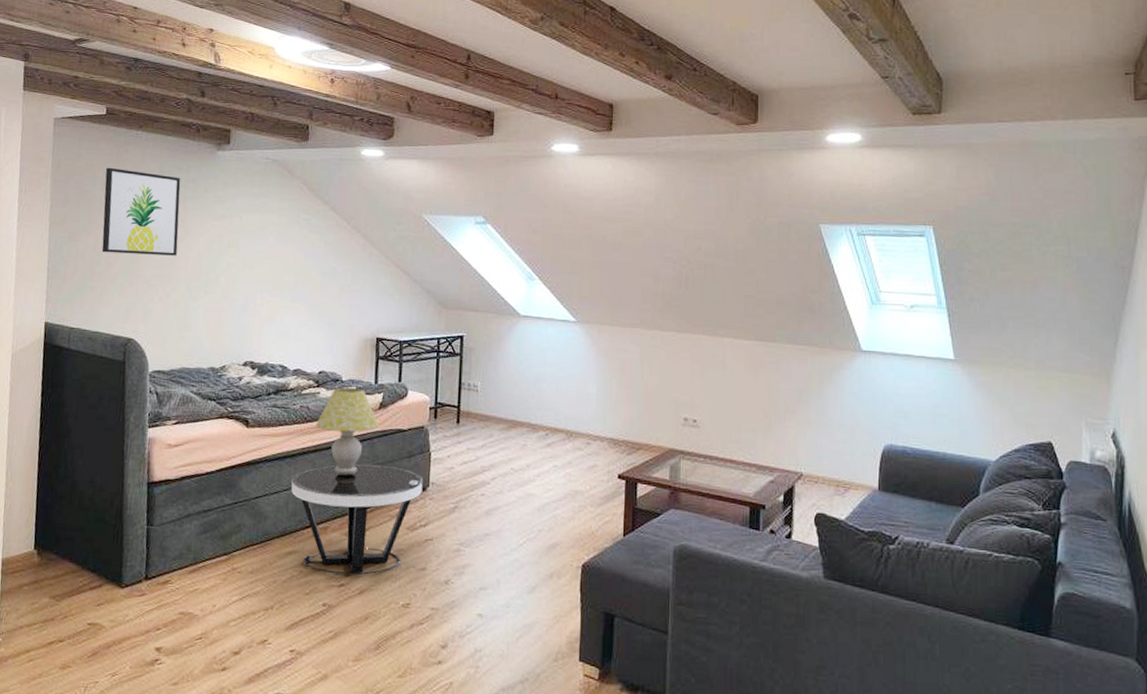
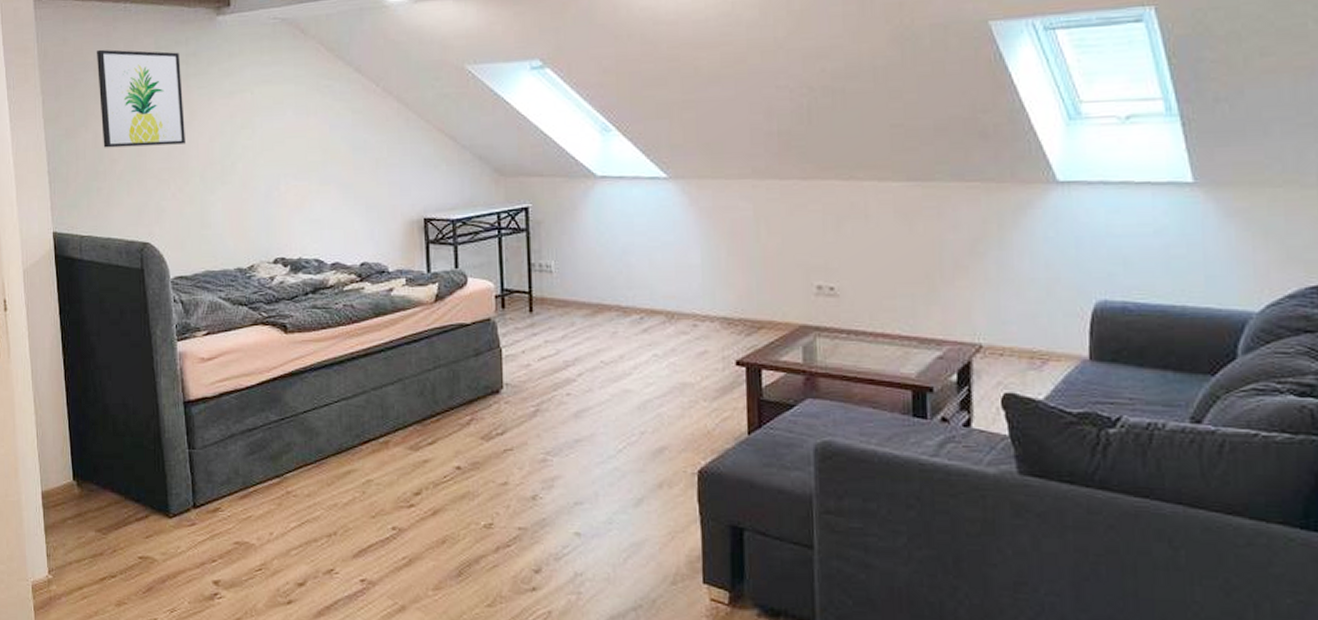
side table: present [291,463,423,576] -> none [342,366,496,494]
table lamp: present [316,387,380,476] -> none [363,278,438,381]

